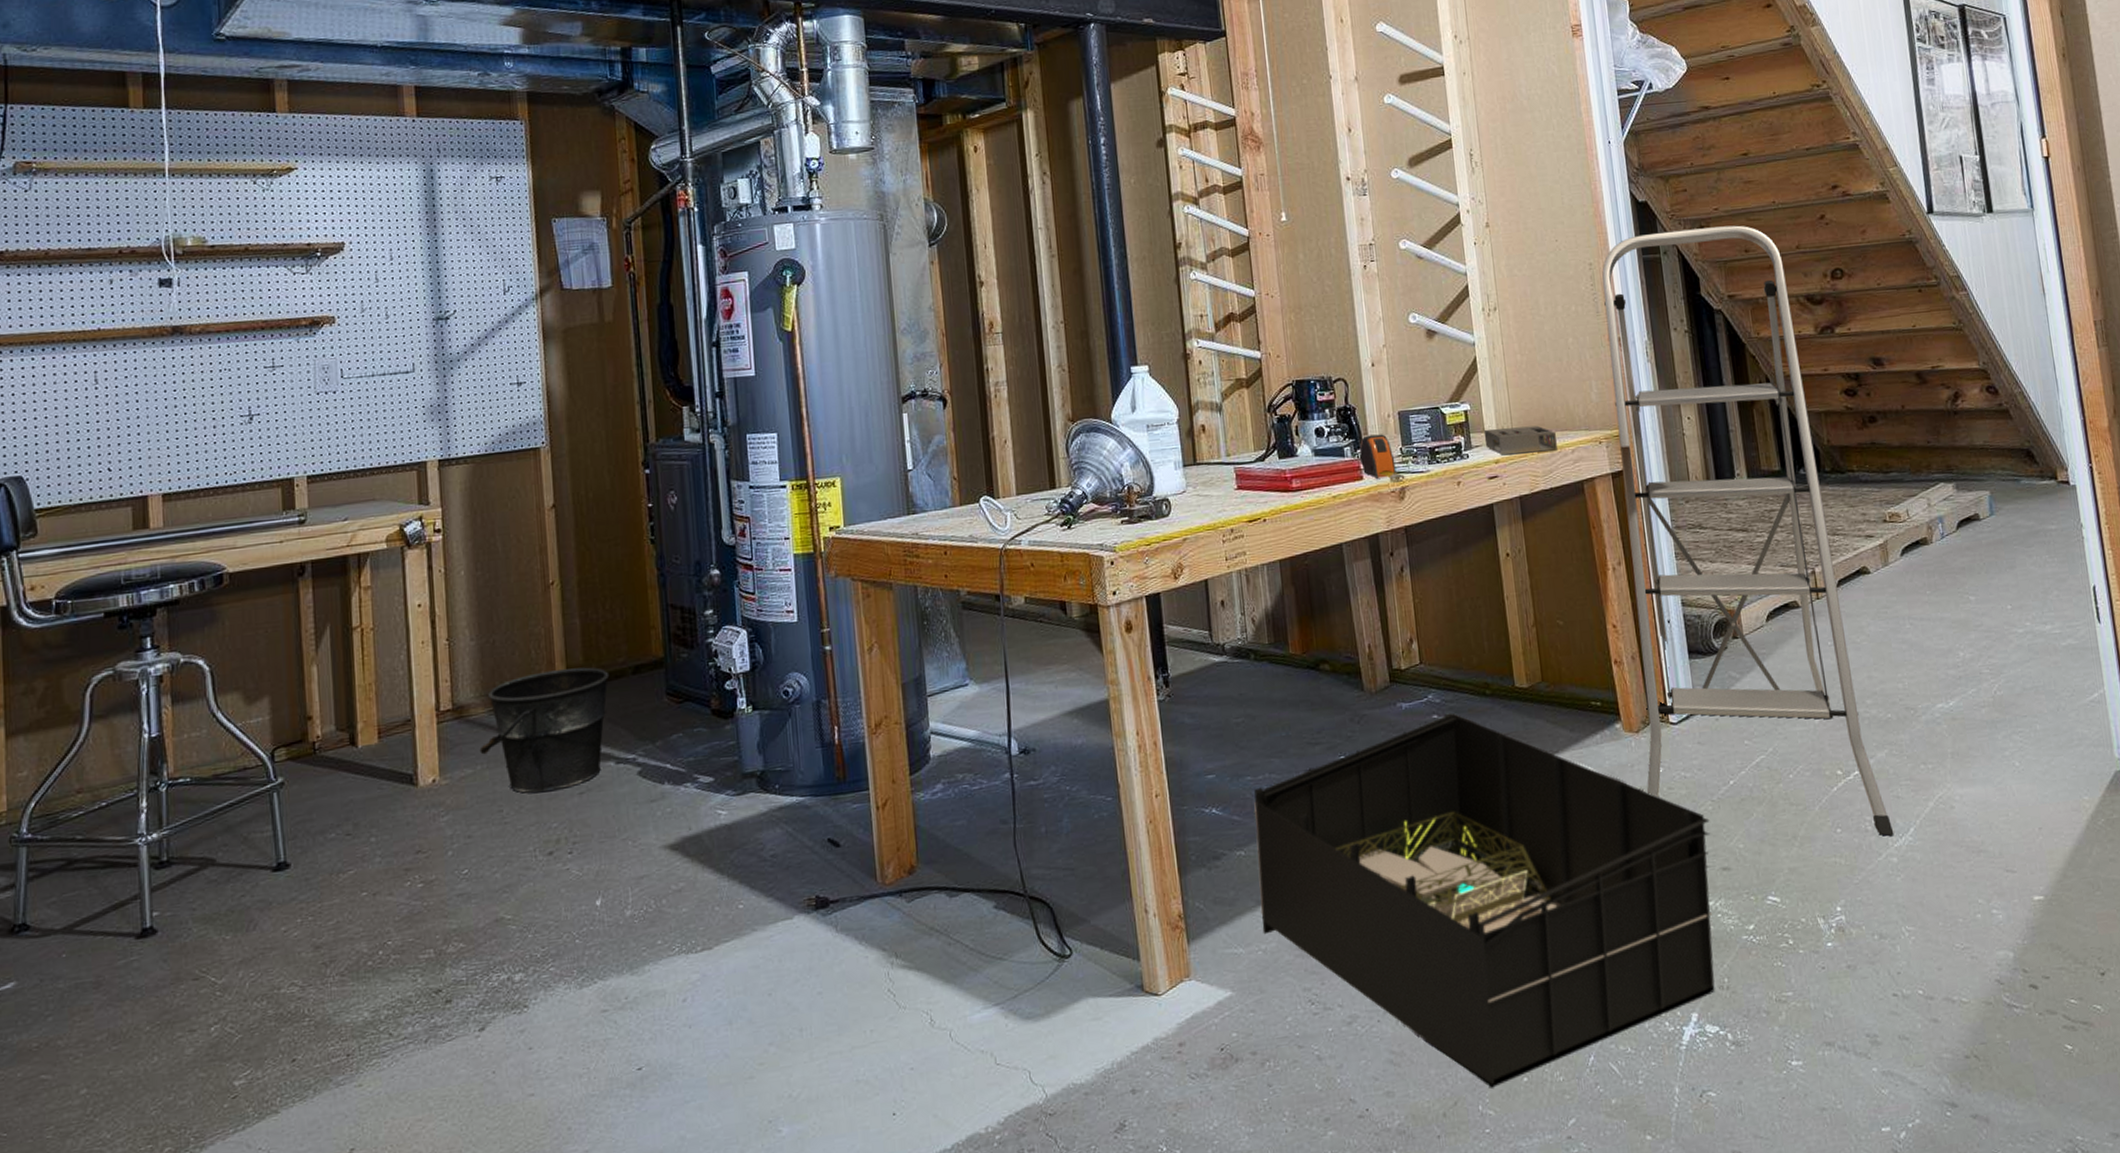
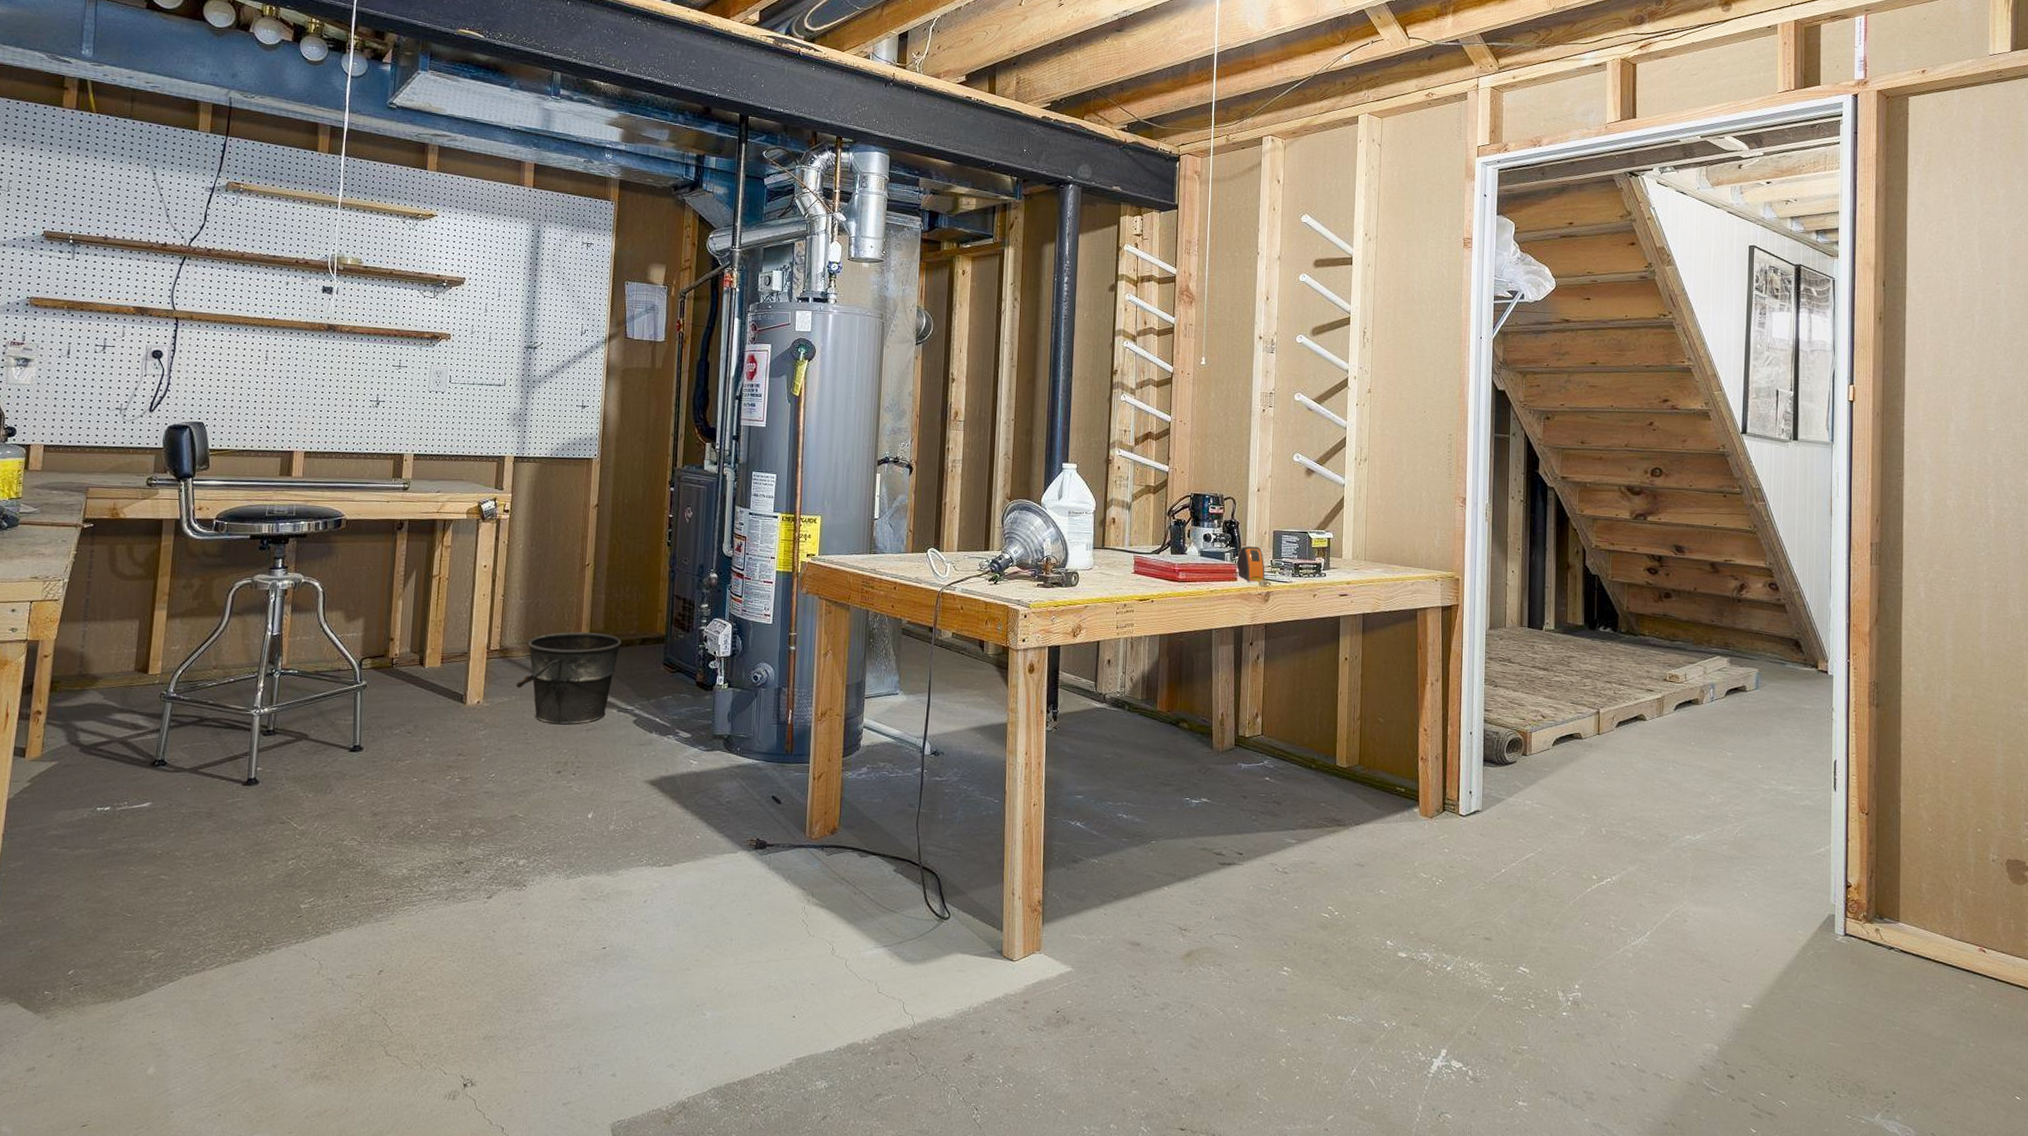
storage bin: present [1254,713,1716,1090] -> none [1103,778,1480,1081]
tool organizer: present [1483,425,1557,456] -> none [1341,555,1400,581]
ladder: present [1602,225,1894,836] -> none [1431,416,1633,935]

